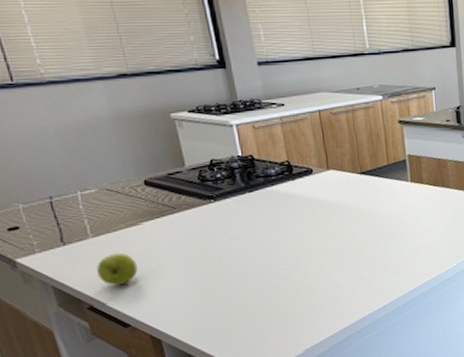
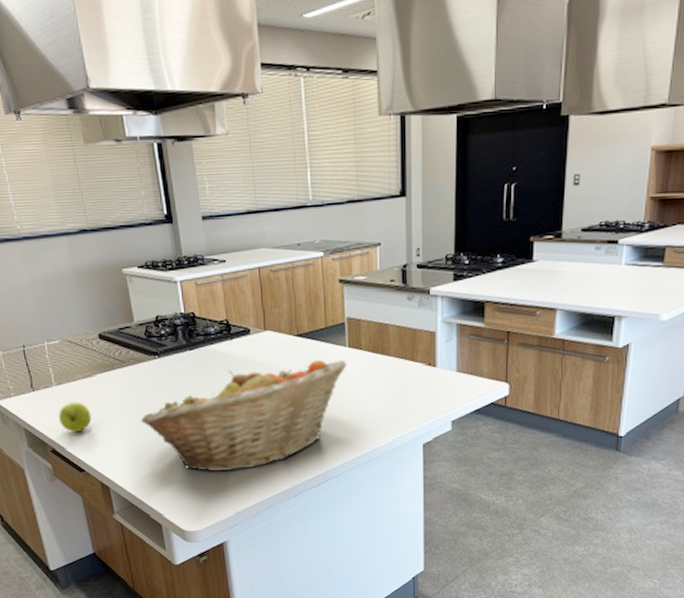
fruit basket: none [196,194,411,312] -> present [140,359,348,472]

